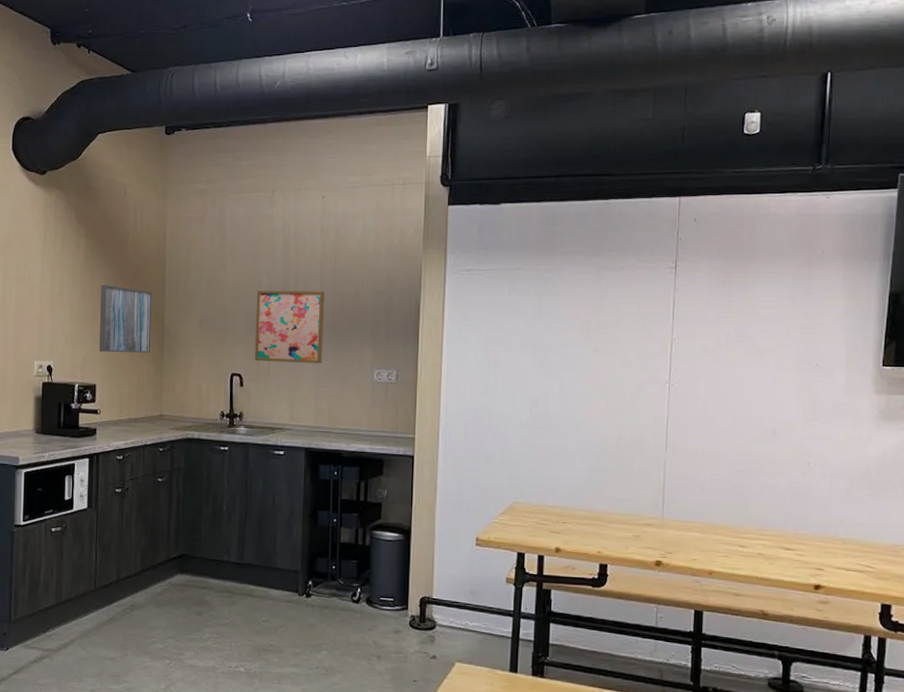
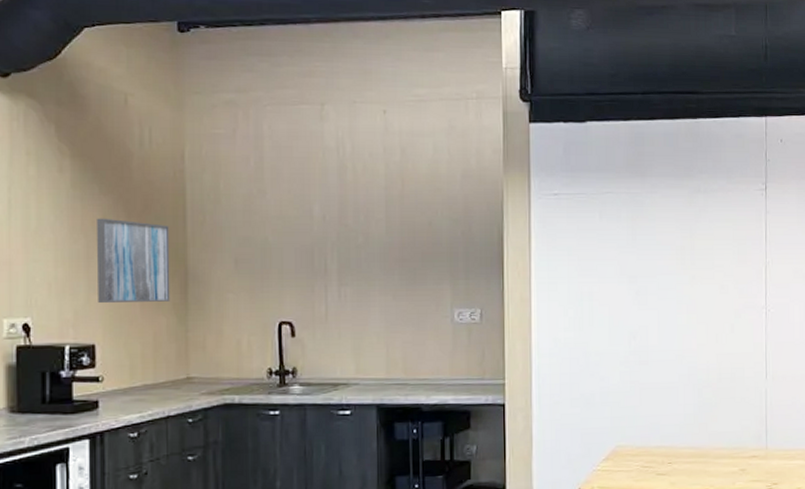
wall art: present [254,290,324,363] -> none [307,221,392,306]

